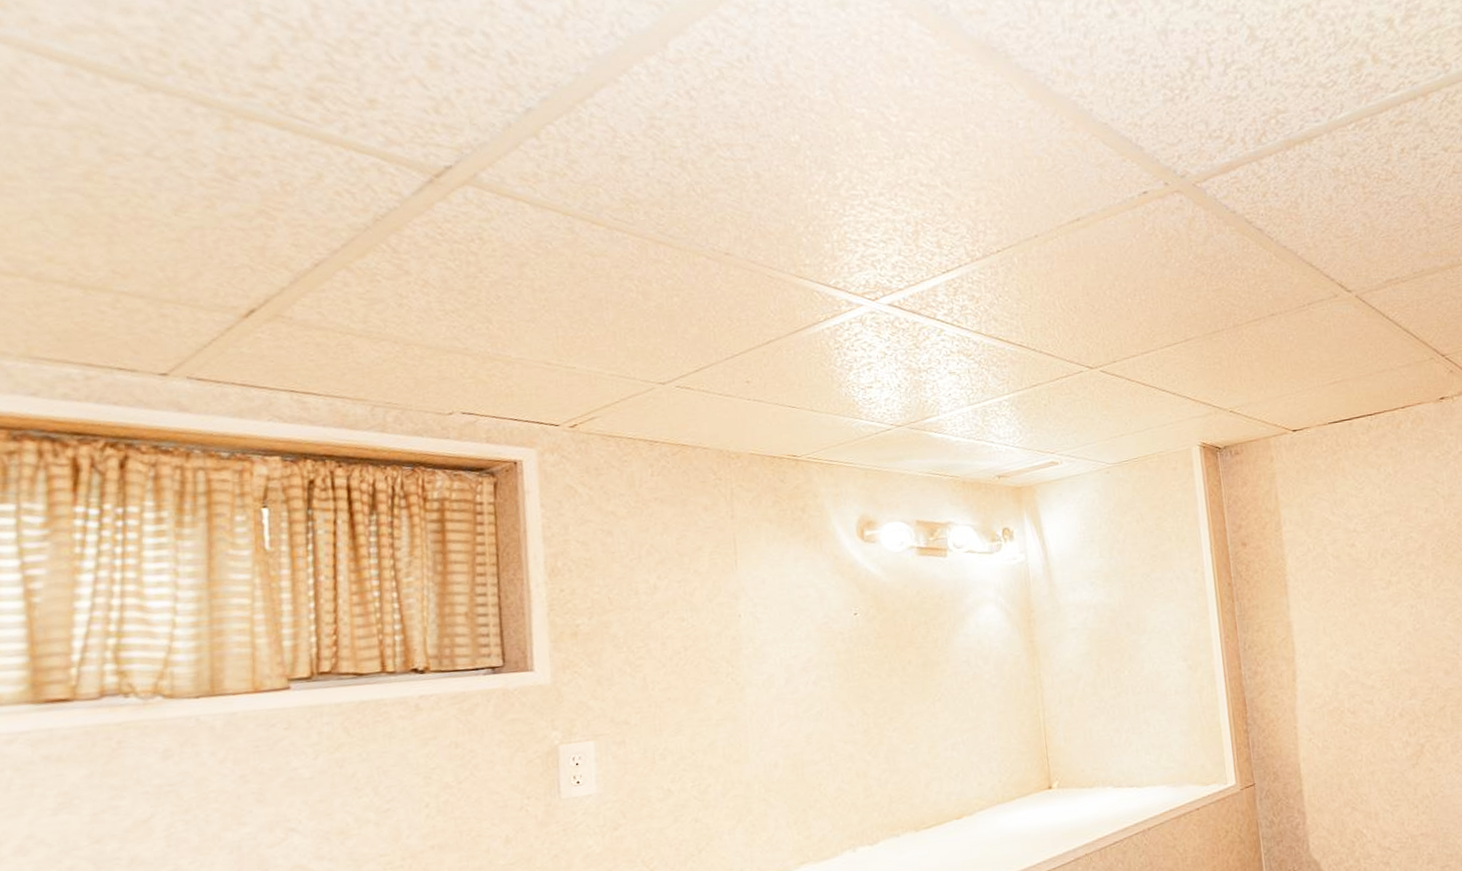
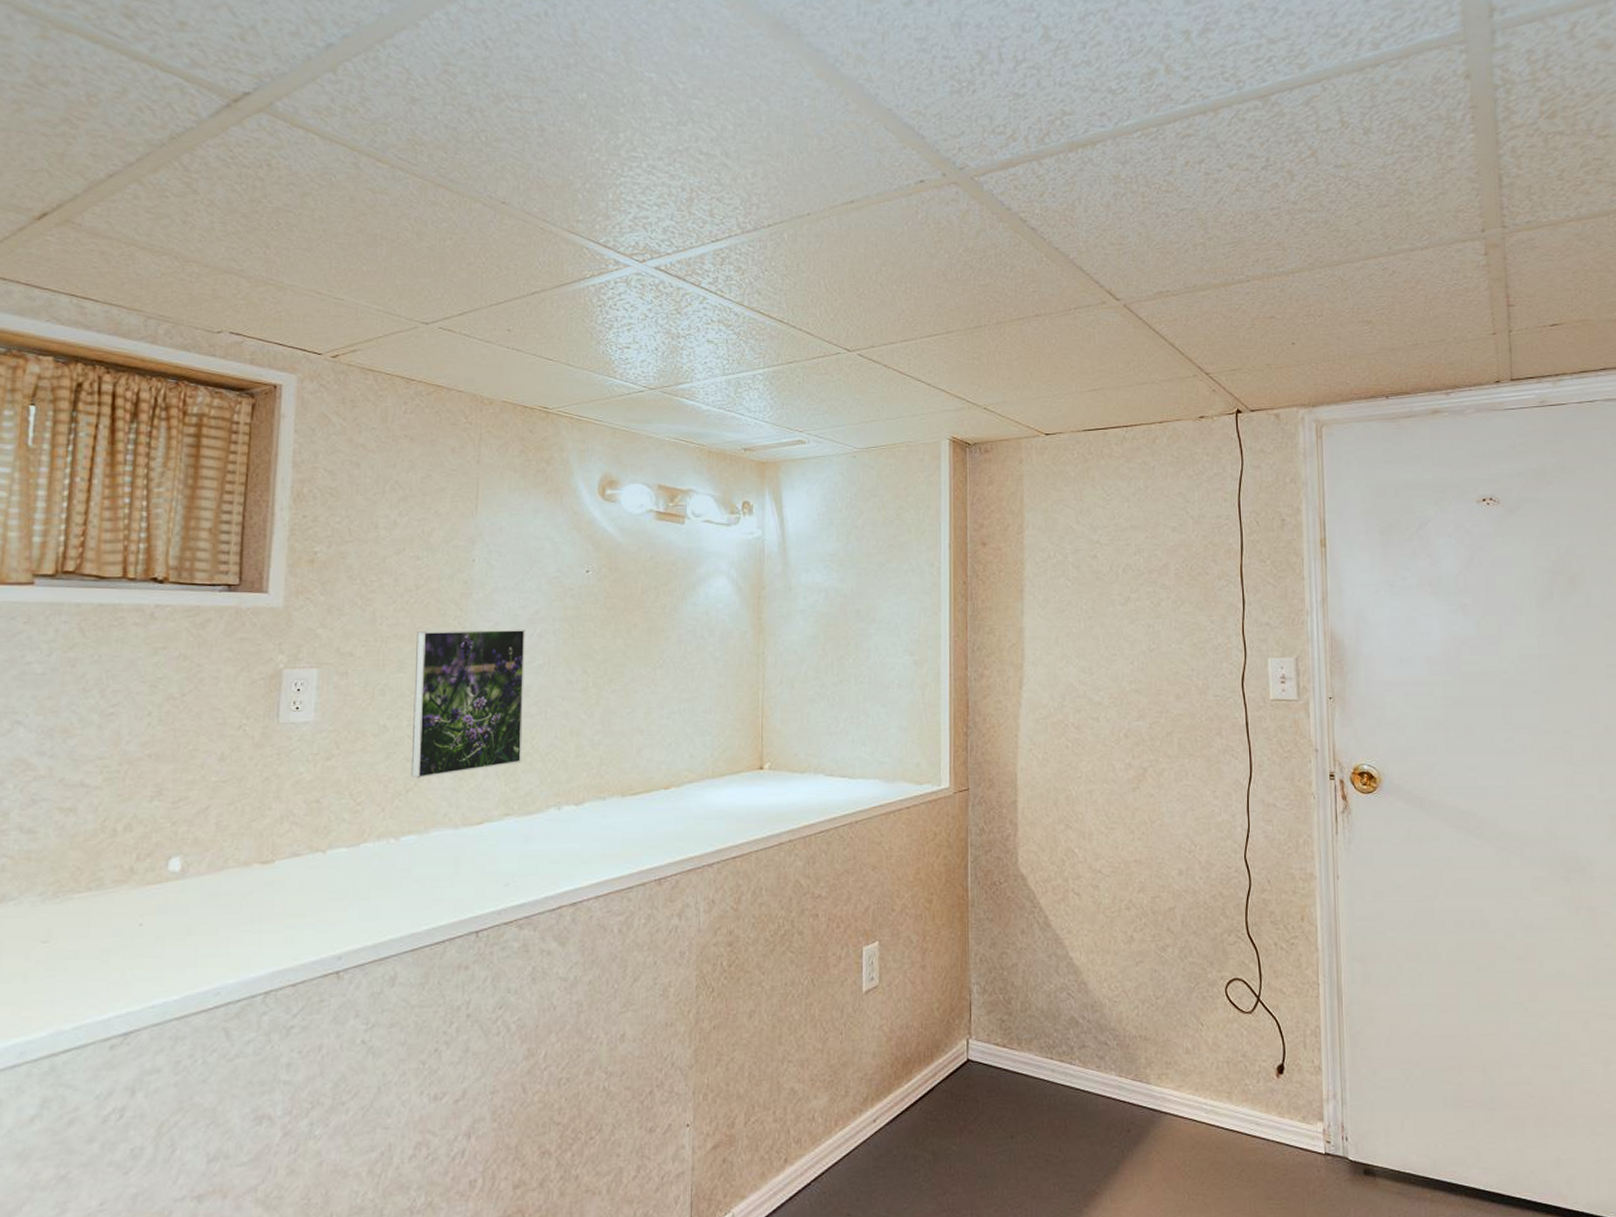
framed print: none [690,678,812,838] -> present [411,629,525,779]

